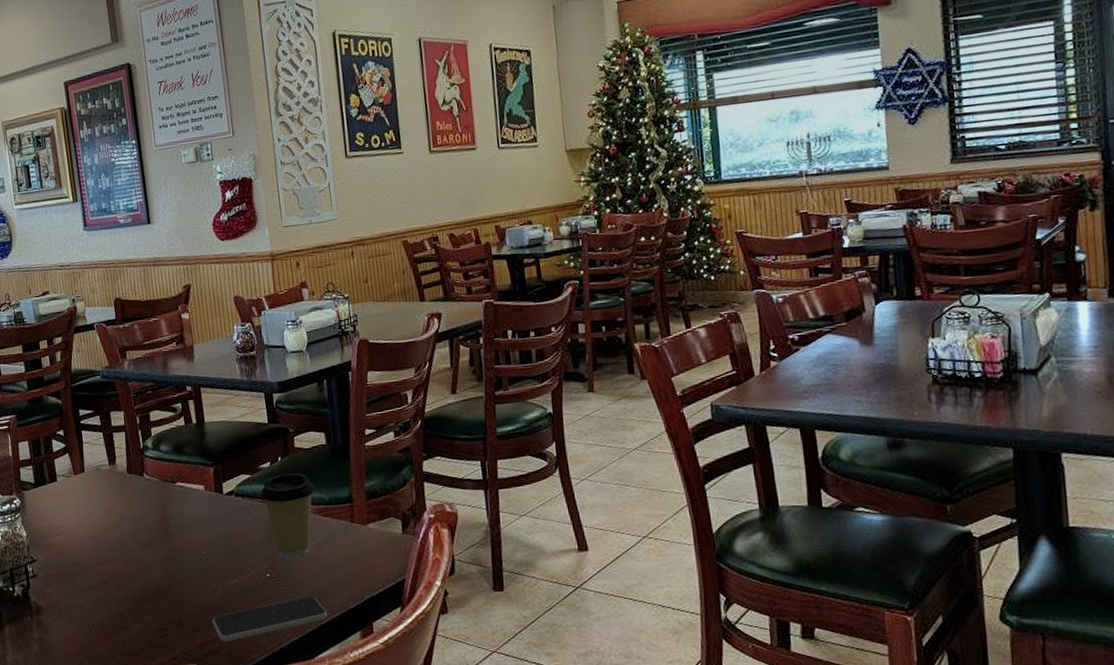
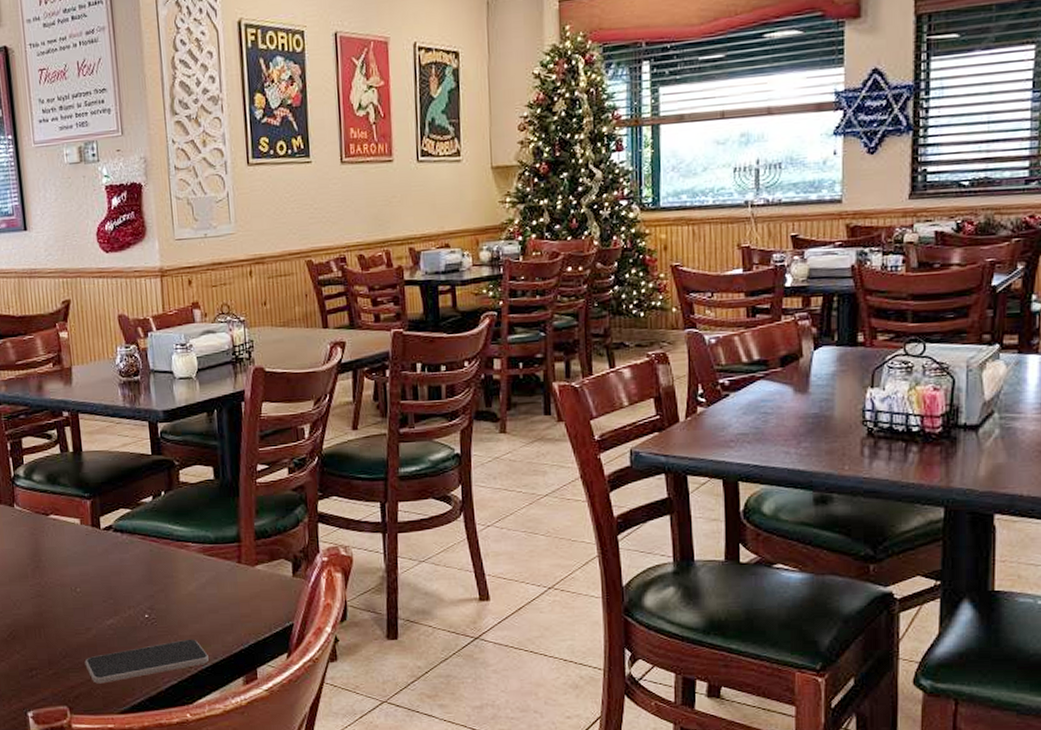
coffee cup: present [260,473,316,558] -> none [140,509,201,598]

